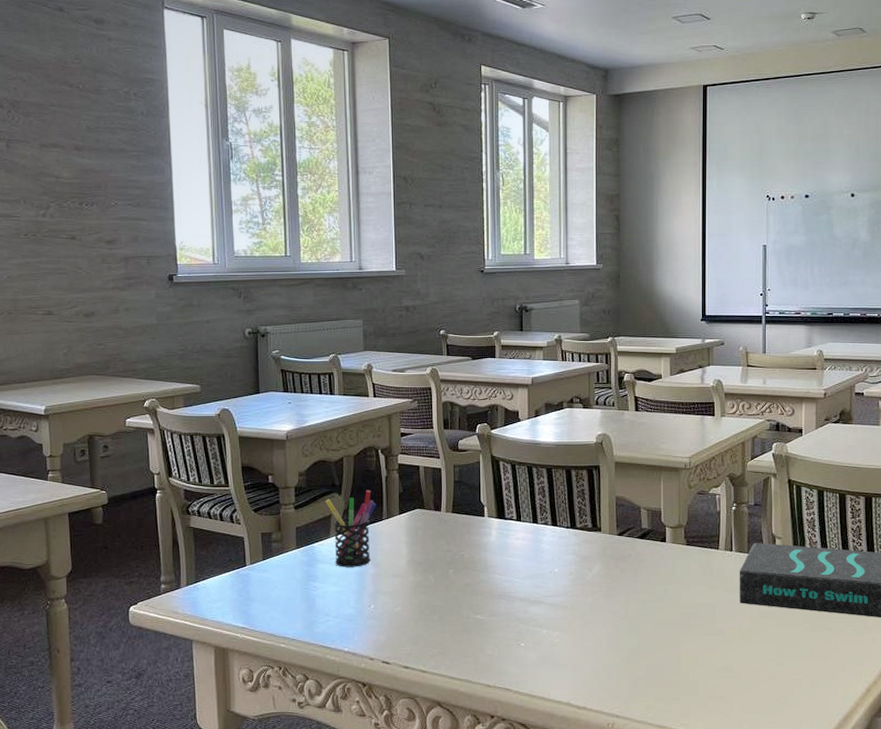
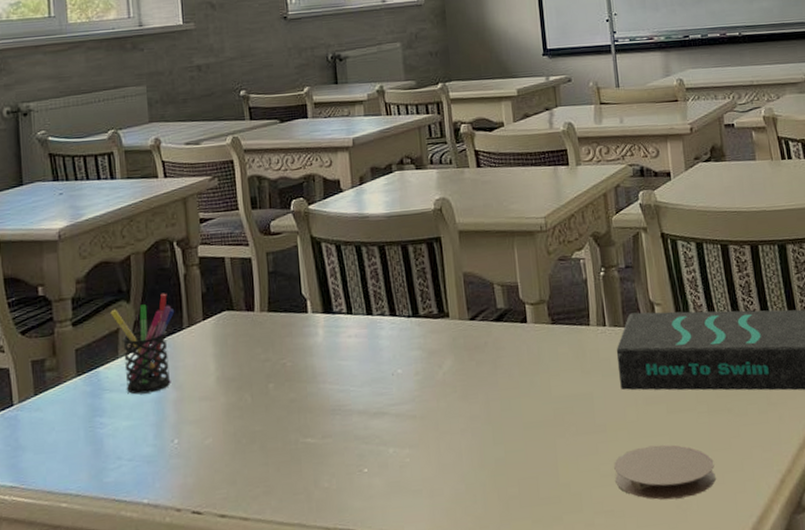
coaster: none [727,650,812,694] -> present [614,444,716,500]

